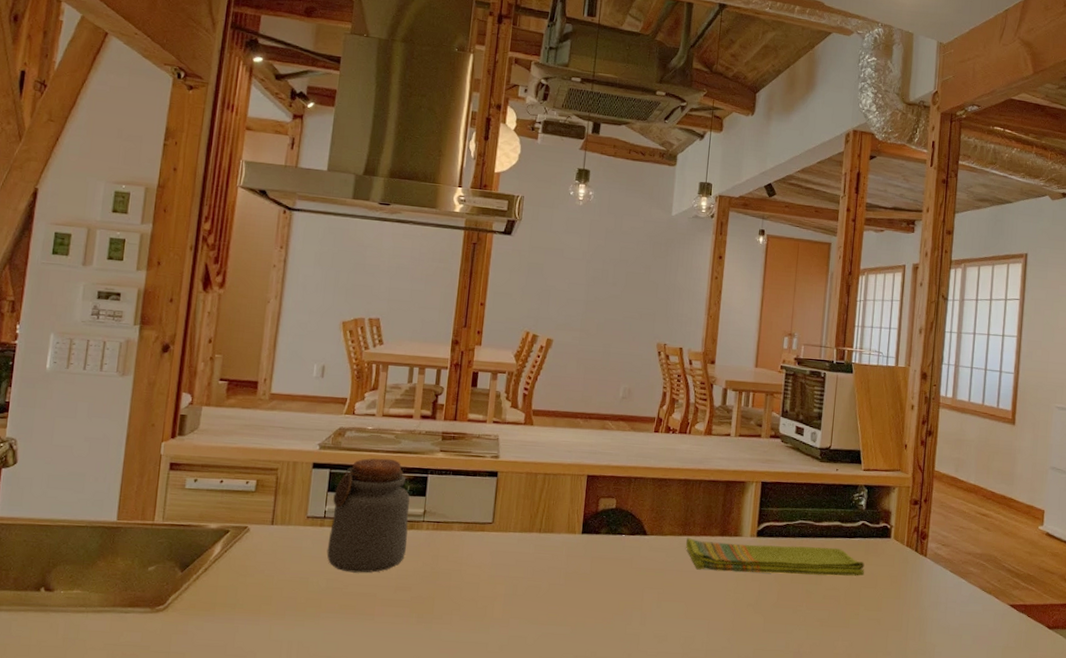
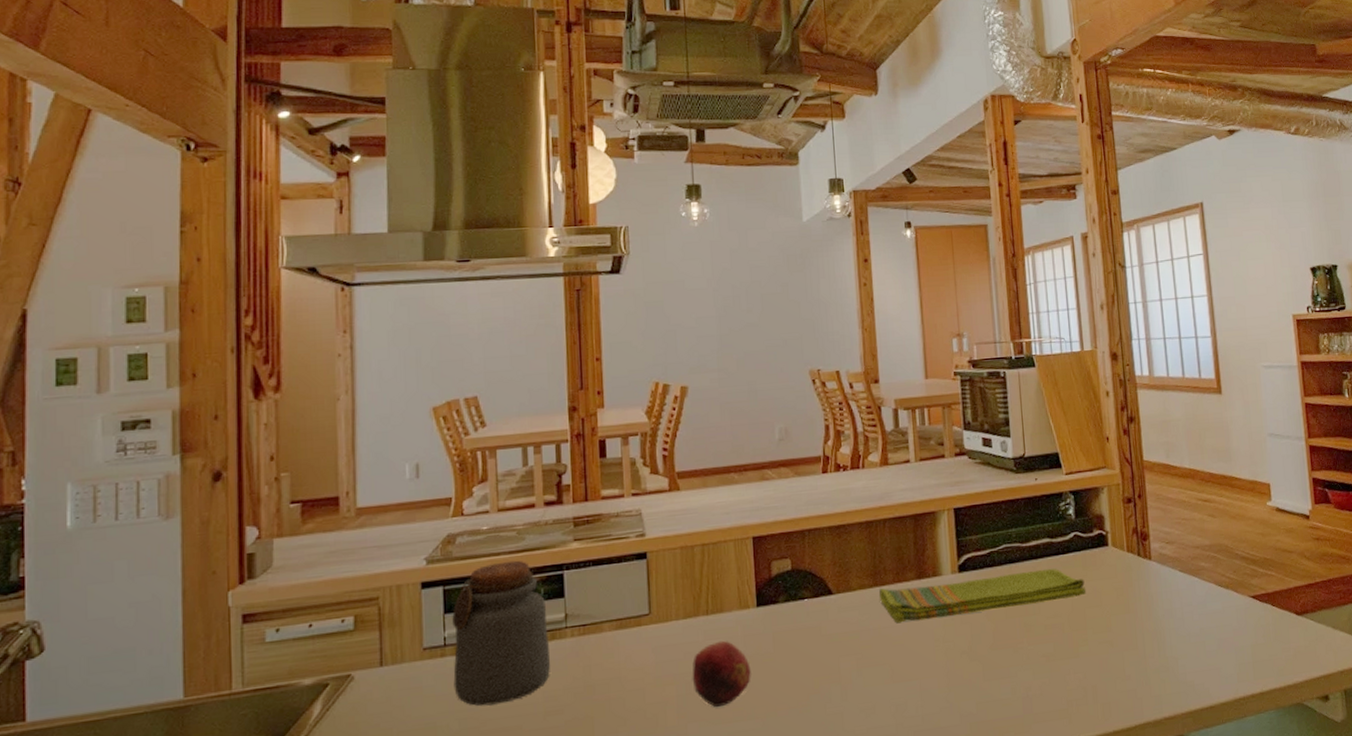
fruit: none [519,556,569,610] -> present [692,640,751,707]

